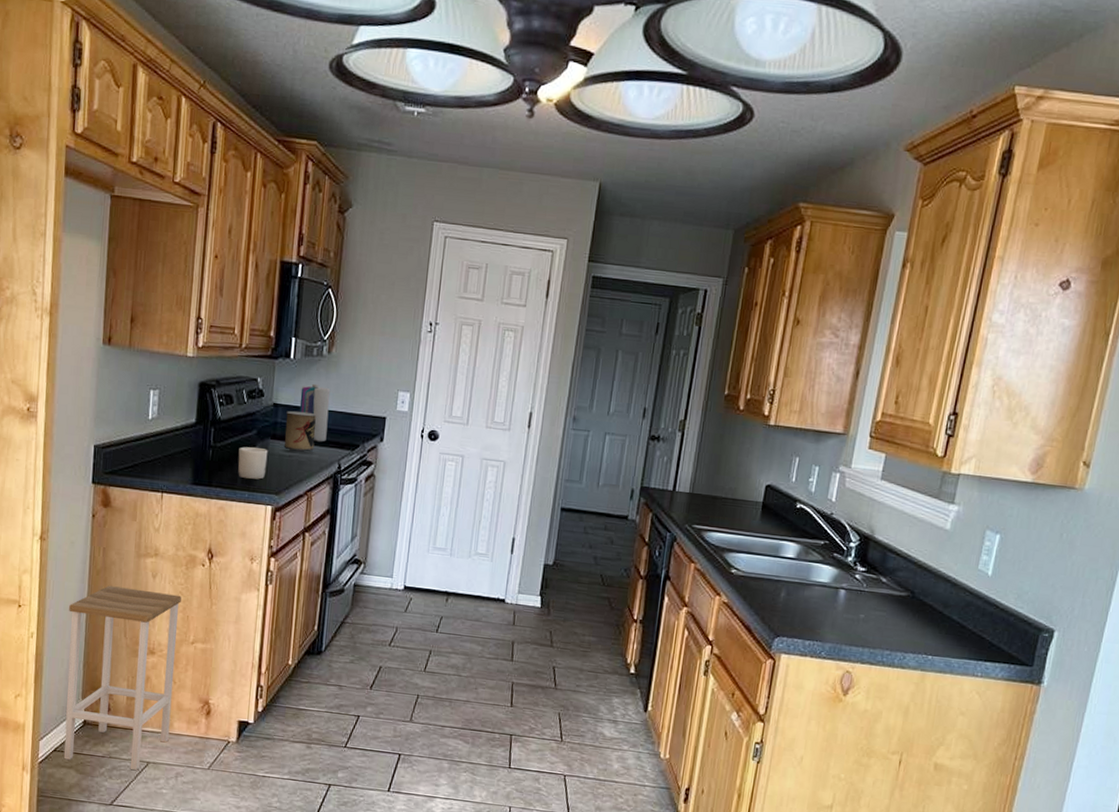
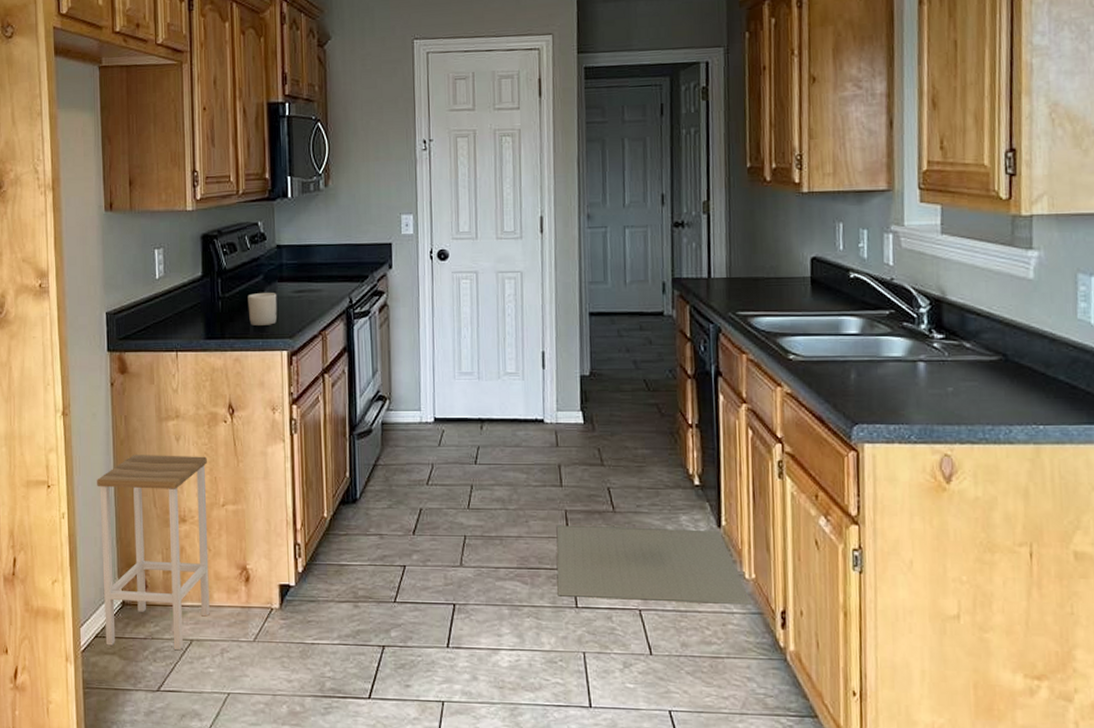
tin can: present [285,410,317,451] -> none [291,249,323,290]
paper towel holder: present [299,383,331,442] -> none [302,219,334,278]
floor mat: none [494,695,663,780] -> present [556,526,753,605]

